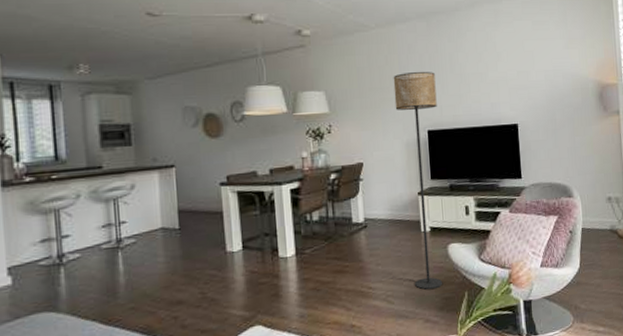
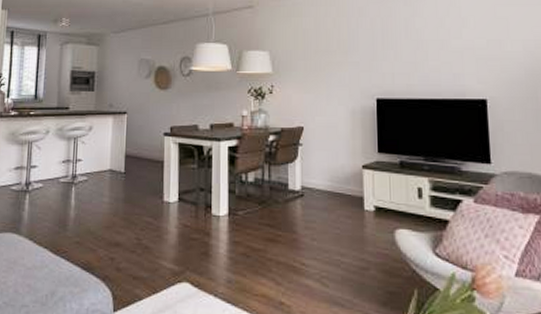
floor lamp: present [393,71,443,290] -> none [341,35,388,279]

